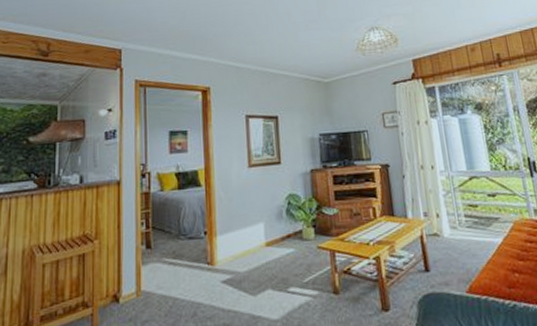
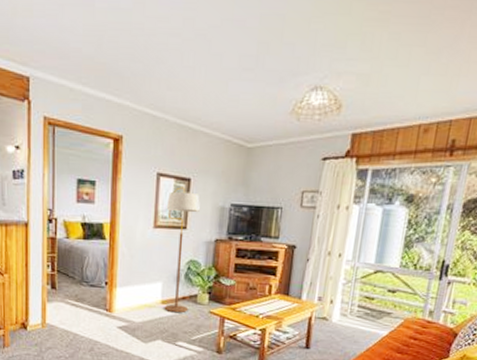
floor lamp: none [258,125,296,255] -> present [164,187,200,313]

